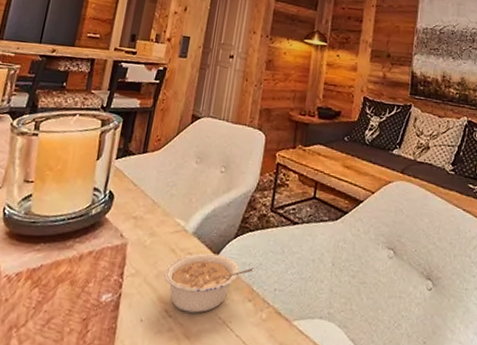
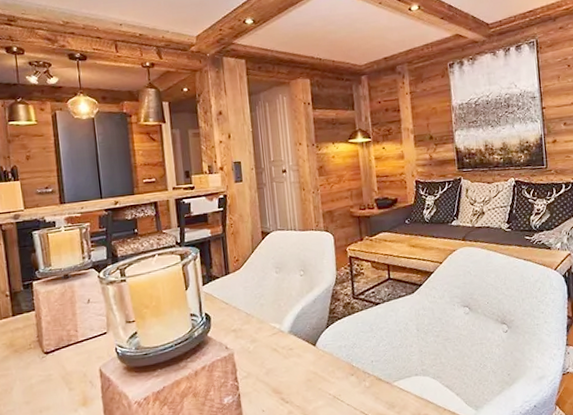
legume: present [164,253,254,313] -> none [272,344,350,396]

